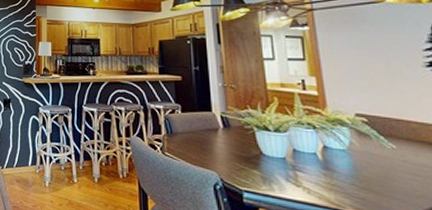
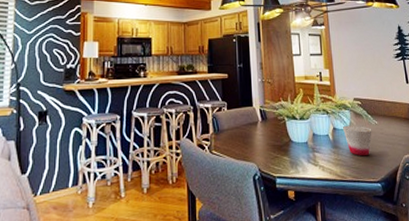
cup: none [339,145,387,187] -> present [343,125,372,157]

